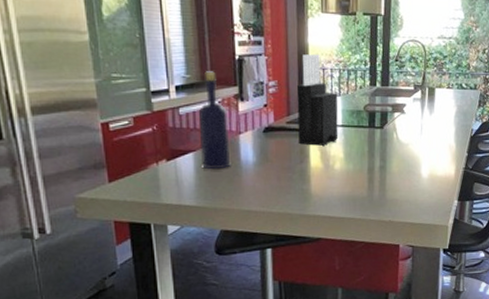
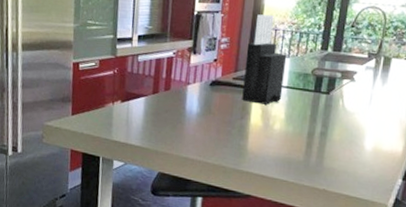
bottle: present [198,71,231,170] -> none [150,24,180,115]

